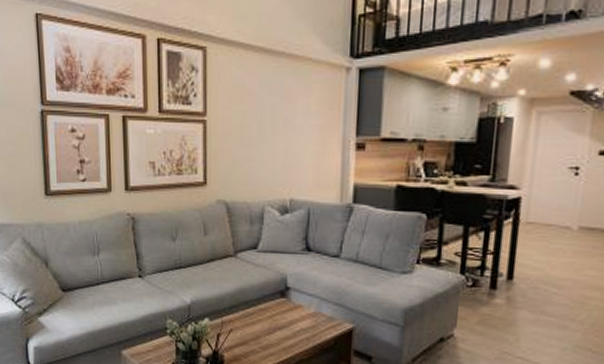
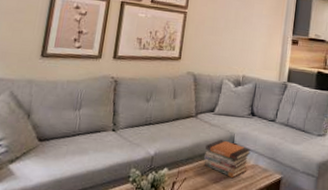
book stack: none [251,283,310,328] -> present [204,140,251,178]

